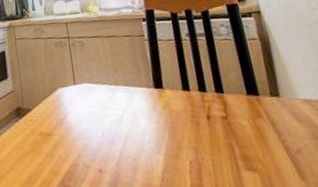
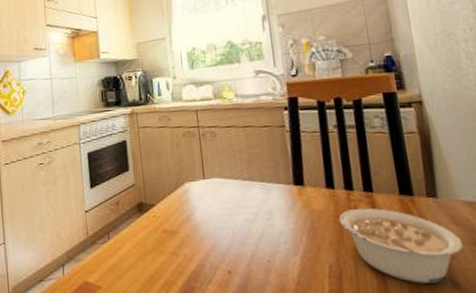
legume: none [195,107,306,177] -> present [339,208,463,284]

